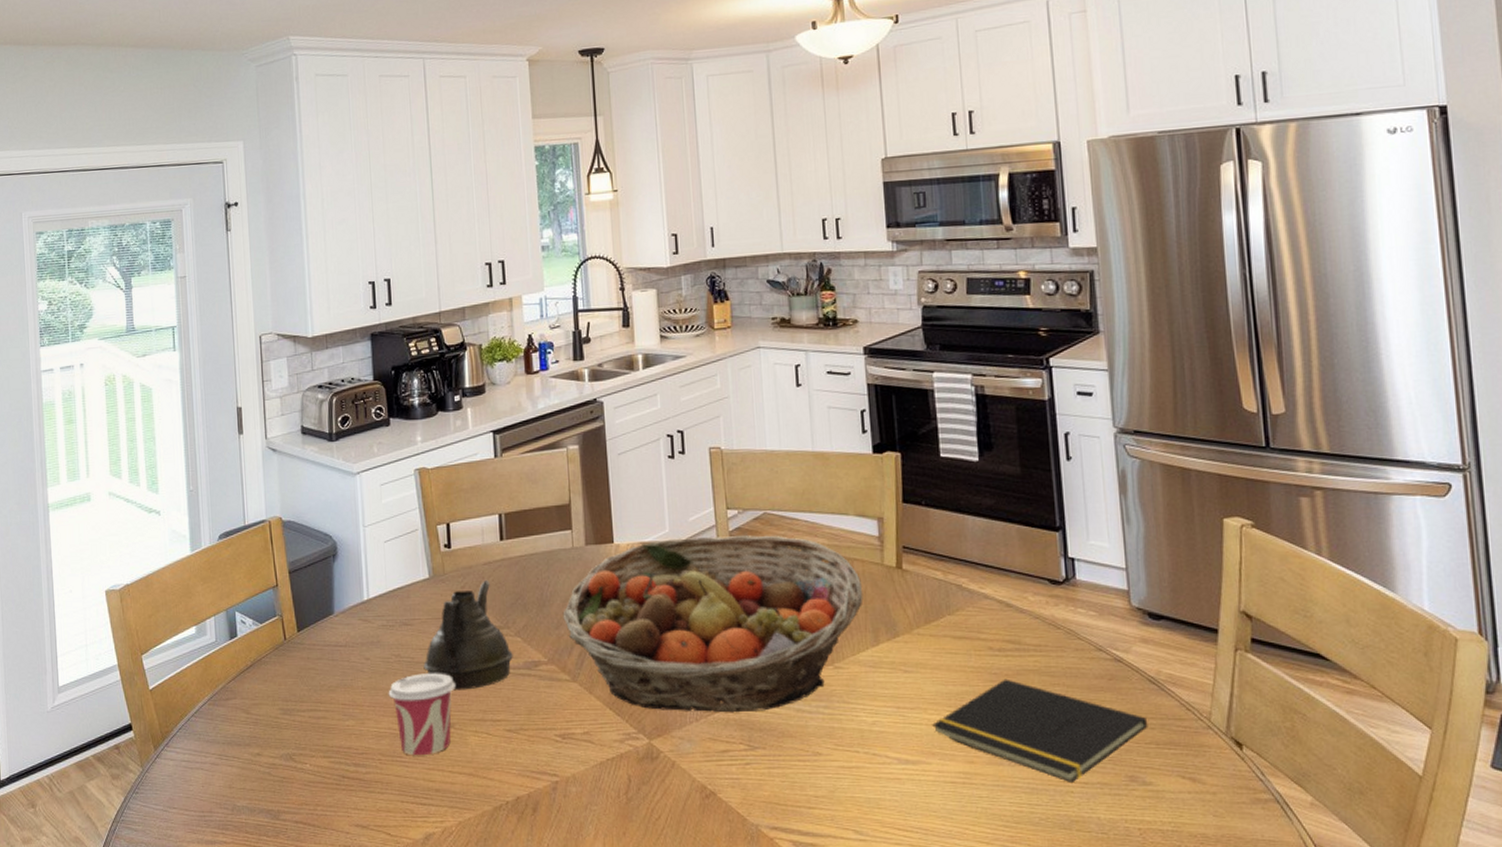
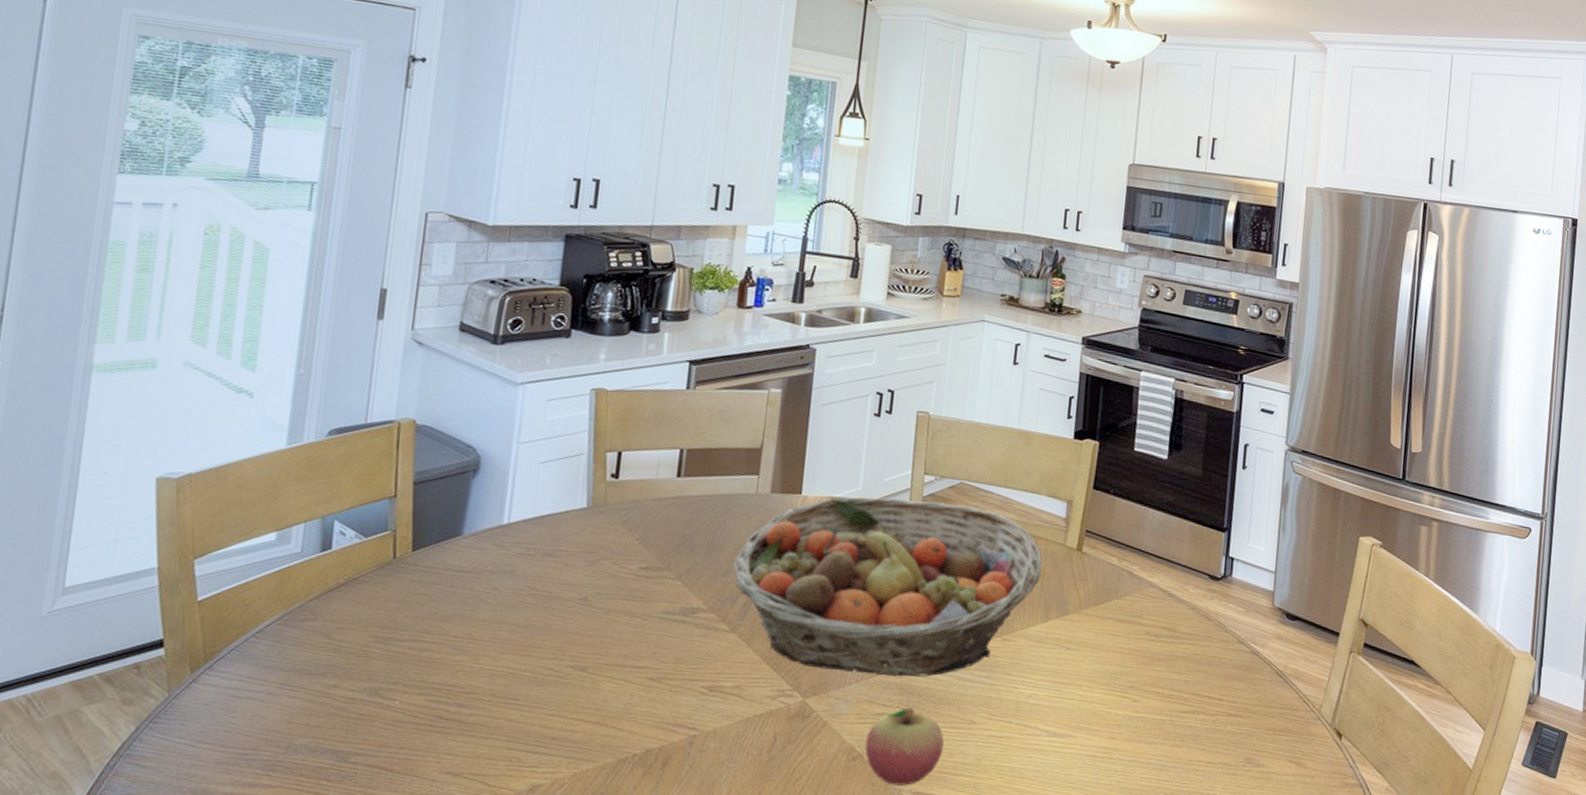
cup: present [388,673,455,756] -> none [513,610,597,700]
teapot: present [423,580,513,691] -> none [562,517,670,632]
fruit: none [715,741,793,821] -> present [865,706,944,786]
notepad: present [932,679,1148,784] -> none [1084,662,1270,763]

